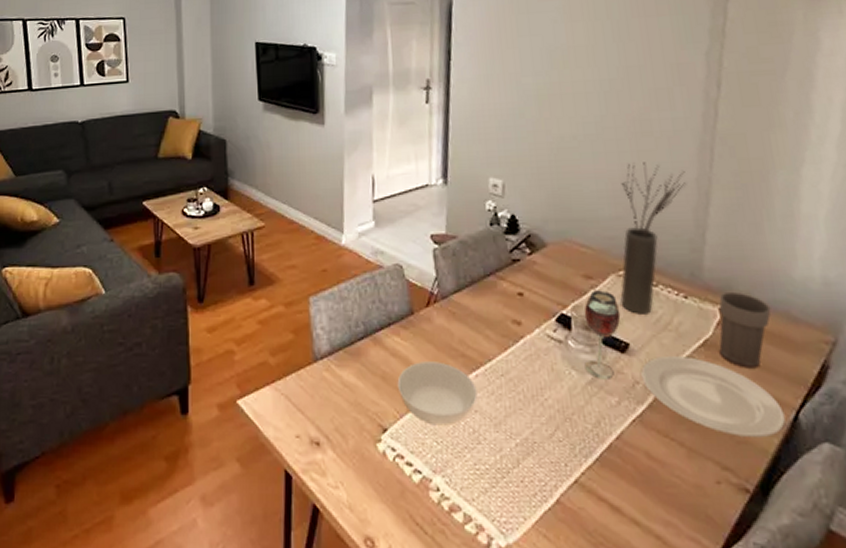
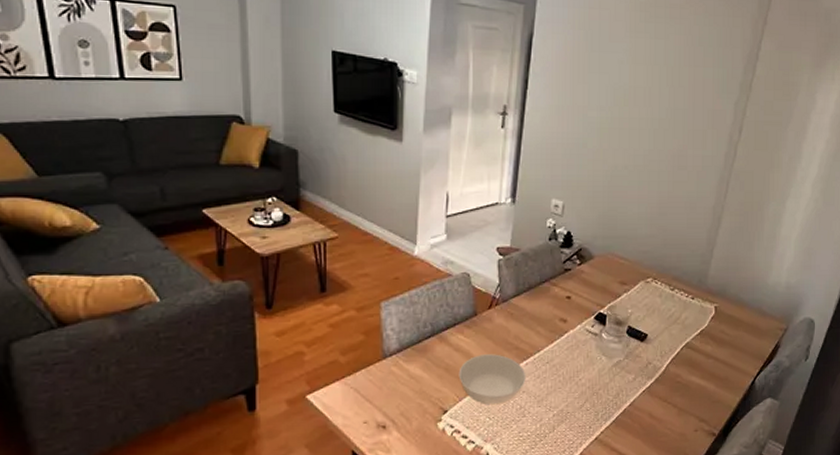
wineglass: present [583,290,621,379] -> none [611,293,644,362]
vase: present [619,162,687,316] -> none [645,191,706,313]
plate: present [641,357,786,438] -> none [653,342,746,398]
cup: present [718,292,772,369] -> none [710,294,749,350]

